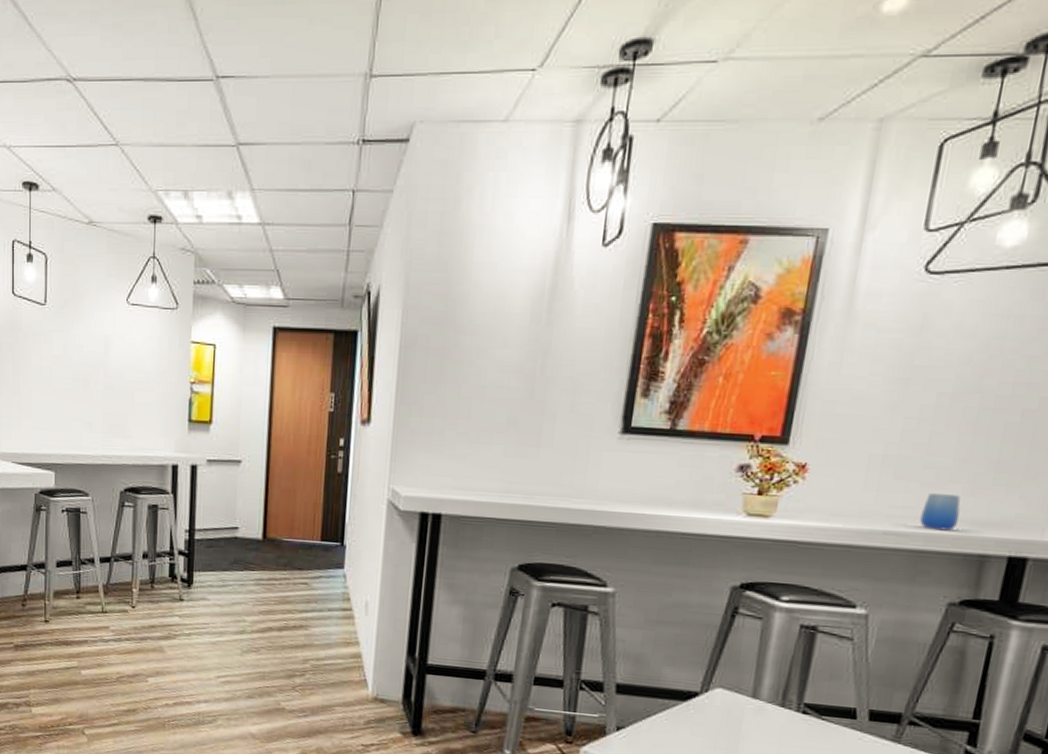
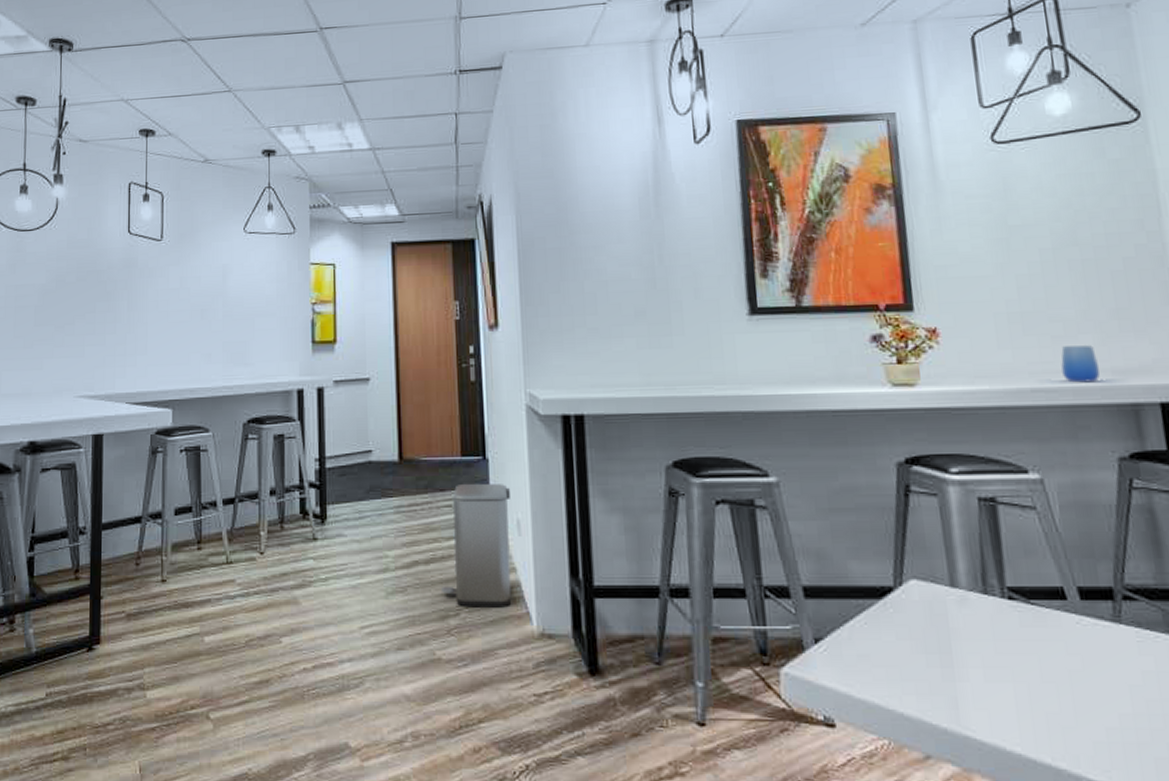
pedal bin: none [290,565,363,674] -> present [440,483,512,608]

